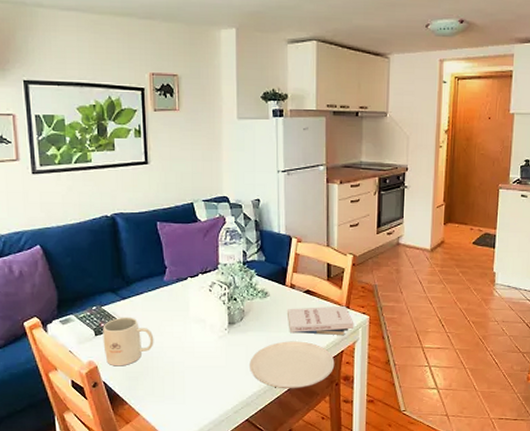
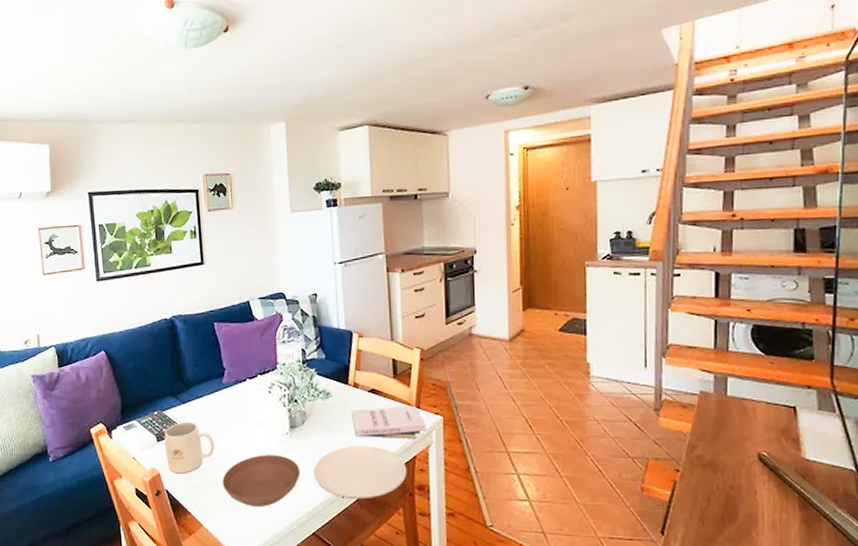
bowl: none [160,349,237,396] -> present [222,455,301,506]

